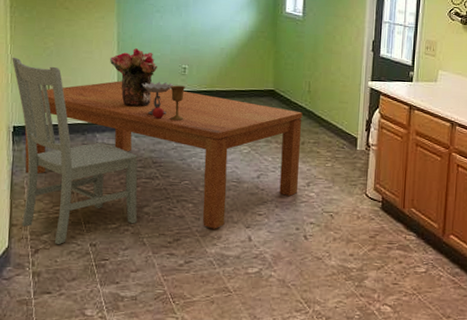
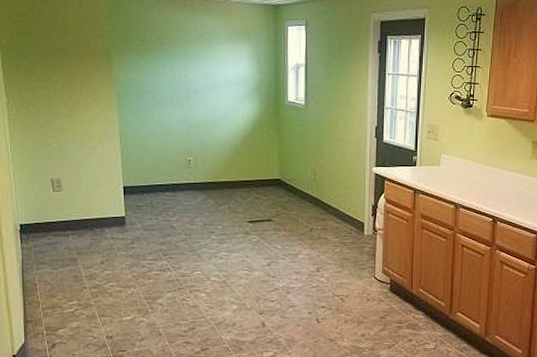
chair: present [12,57,138,245] -> none [13,155,152,339]
dining table: present [25,81,303,229] -> none [33,175,310,317]
bouquet: present [109,48,157,106] -> none [112,142,162,200]
goblet: present [141,81,186,121] -> none [147,175,192,213]

